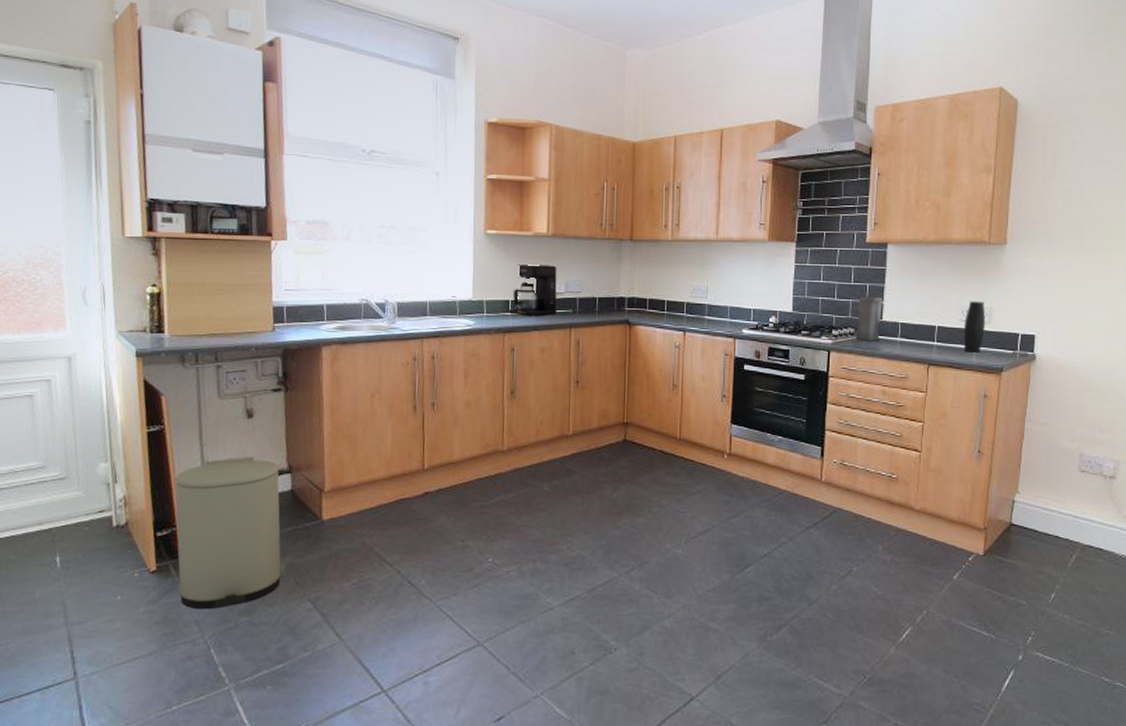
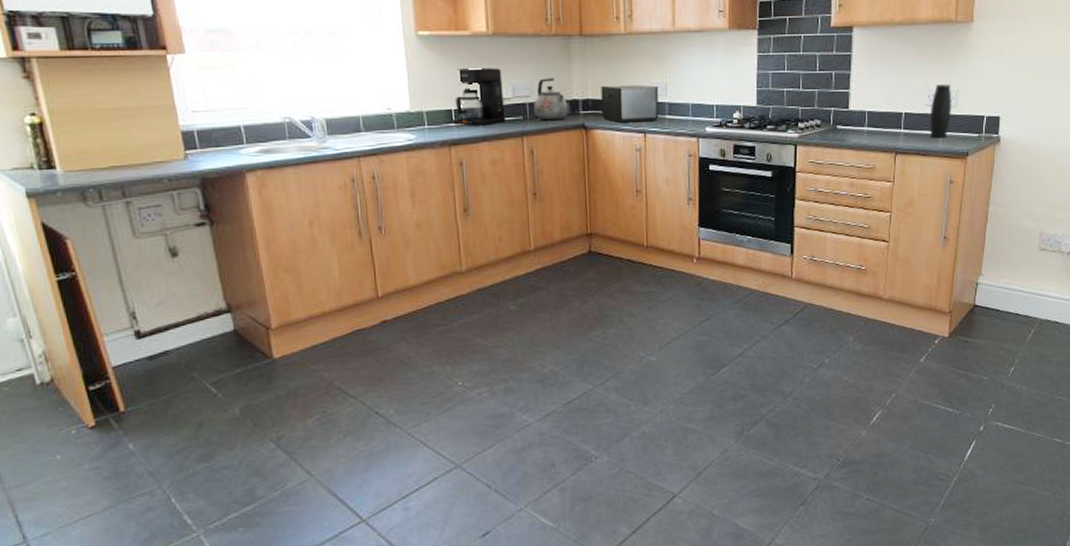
pedal bin: present [175,457,281,610] -> none [99,298,237,461]
kettle: none [582,276,616,315] -> present [533,78,570,121]
toaster: none [645,286,699,321] -> present [601,84,659,123]
canister: present [855,296,882,341] -> none [822,84,849,133]

